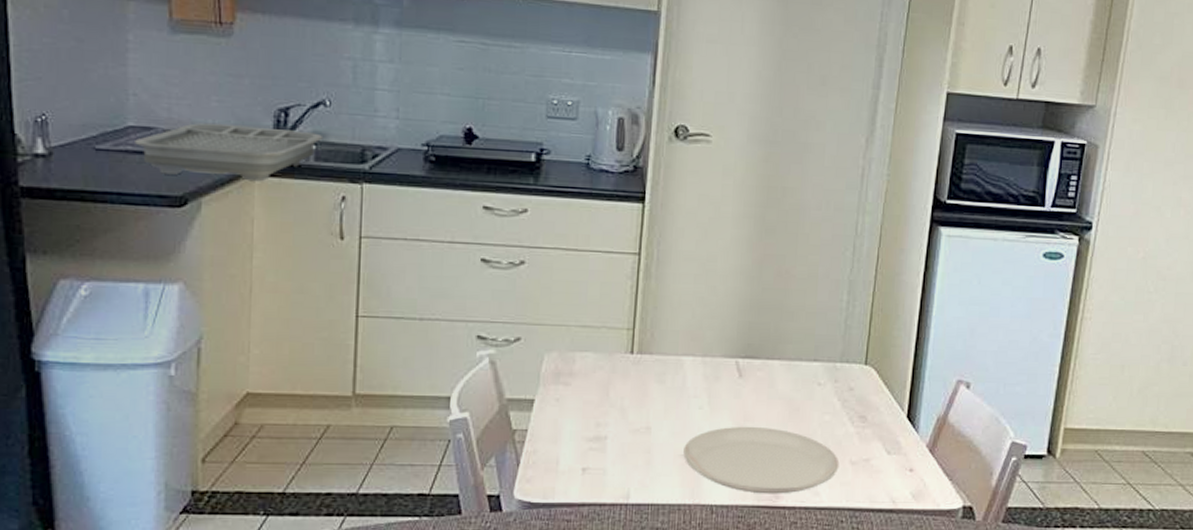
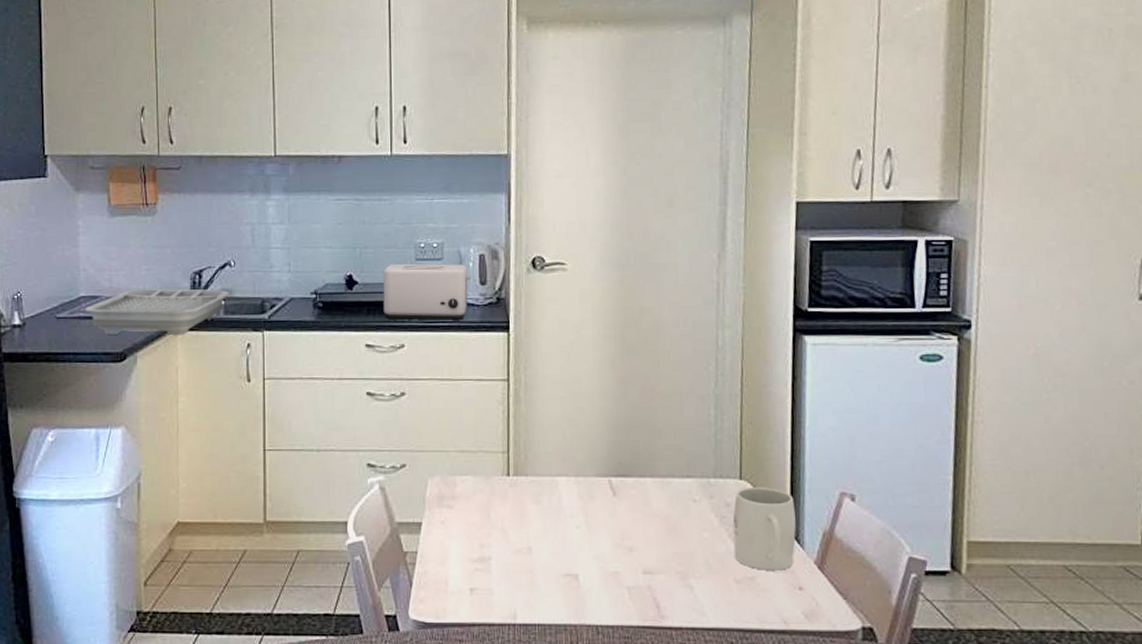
toaster: none [506,119,608,187] -> present [382,263,472,320]
plate: present [683,426,840,494] -> none [565,545,724,614]
mug: none [852,372,914,453] -> present [732,486,796,570]

